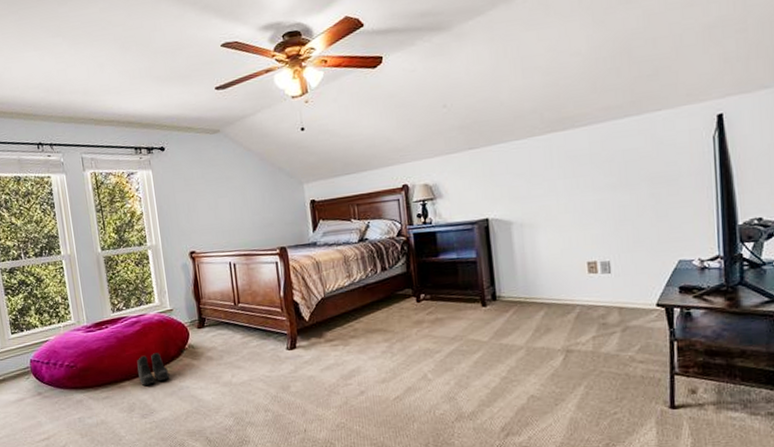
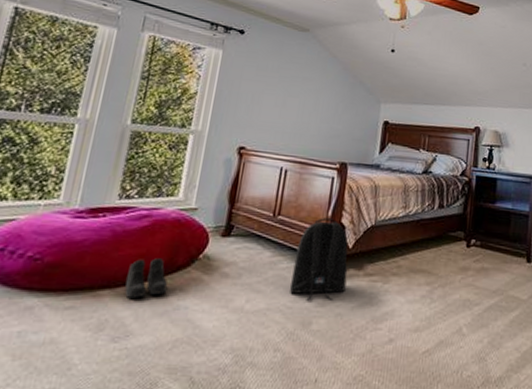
backpack: none [261,298,312,369] -> present [289,218,348,301]

